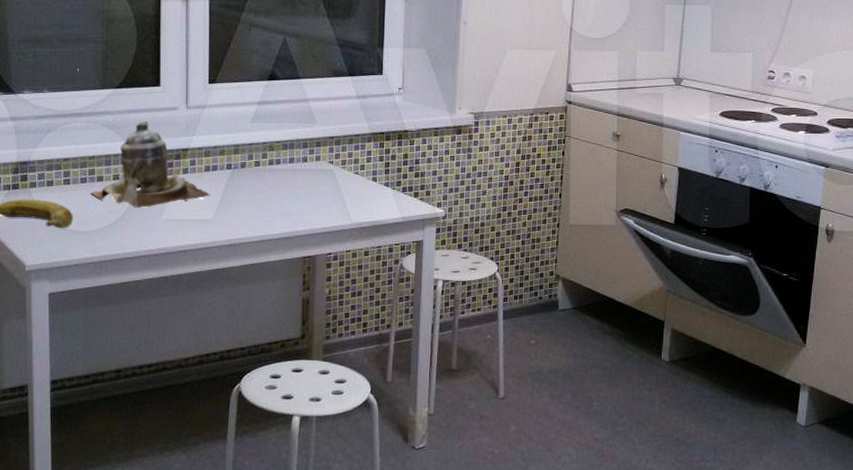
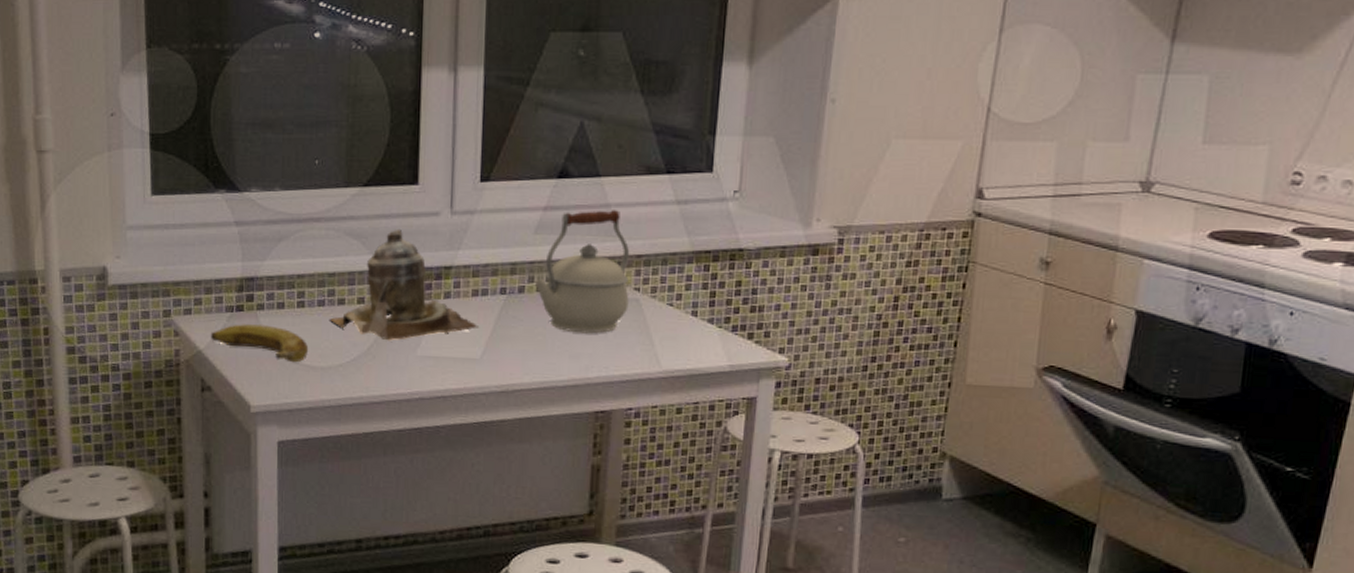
kettle: none [253,103,325,197] -> present [534,210,630,334]

